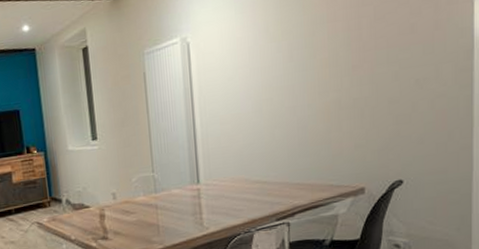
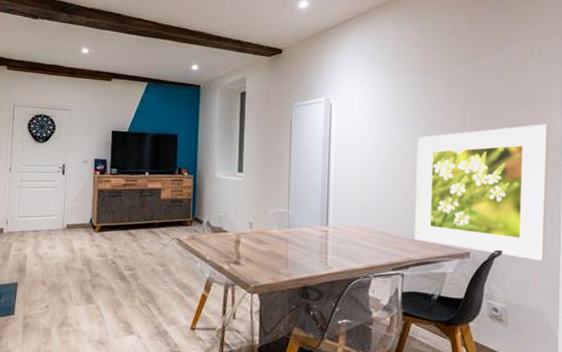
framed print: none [294,21,457,185] -> present [414,124,549,261]

